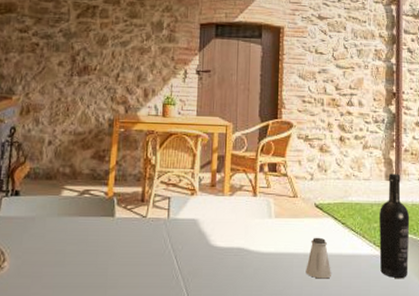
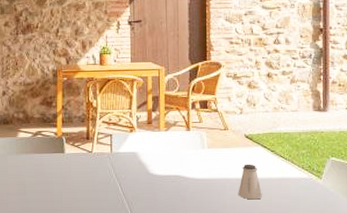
wine bottle: present [379,173,410,278] -> none [308,104,338,197]

